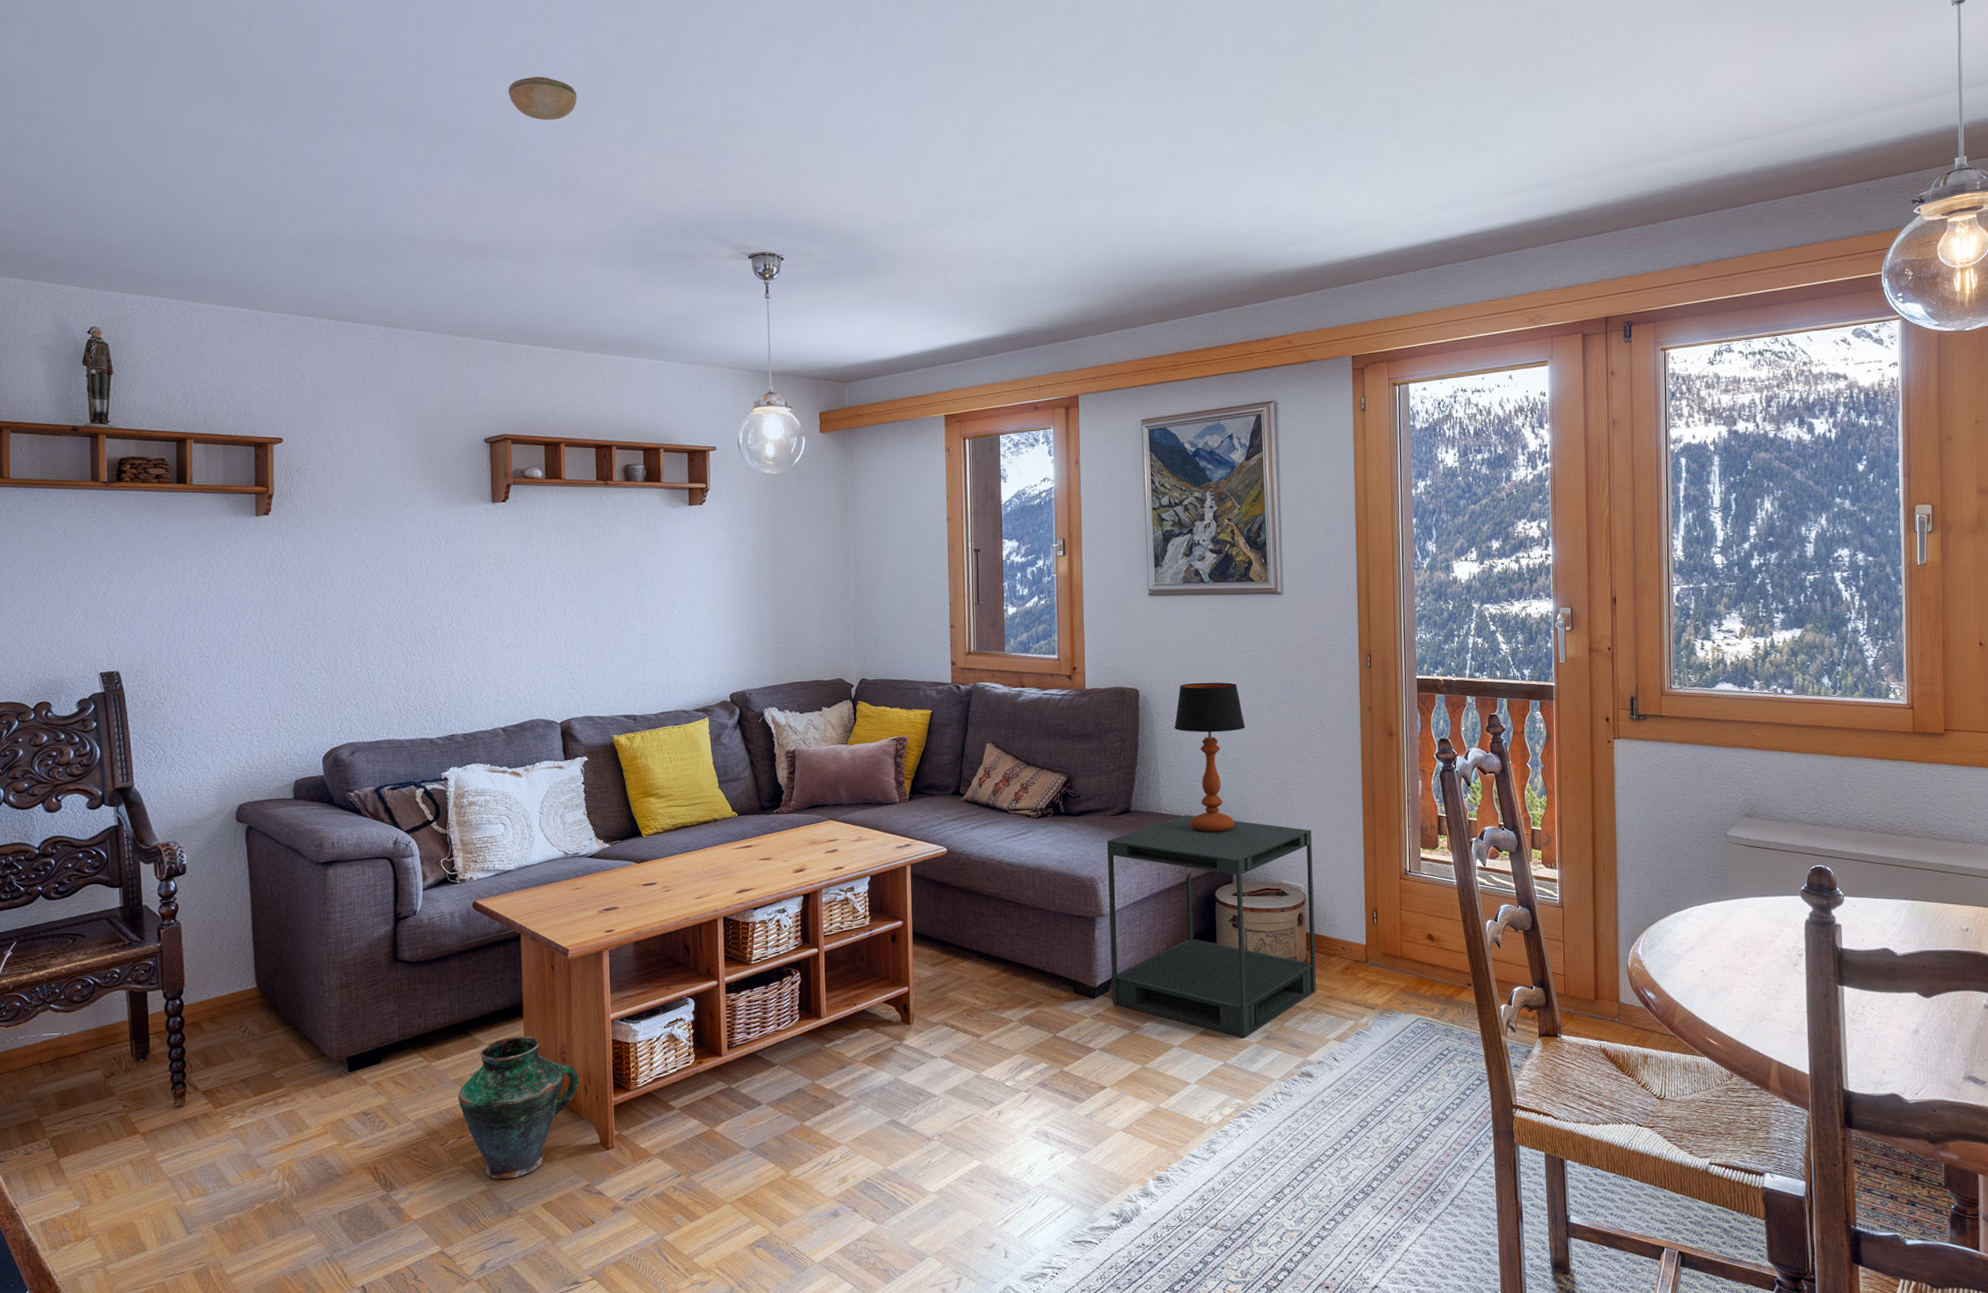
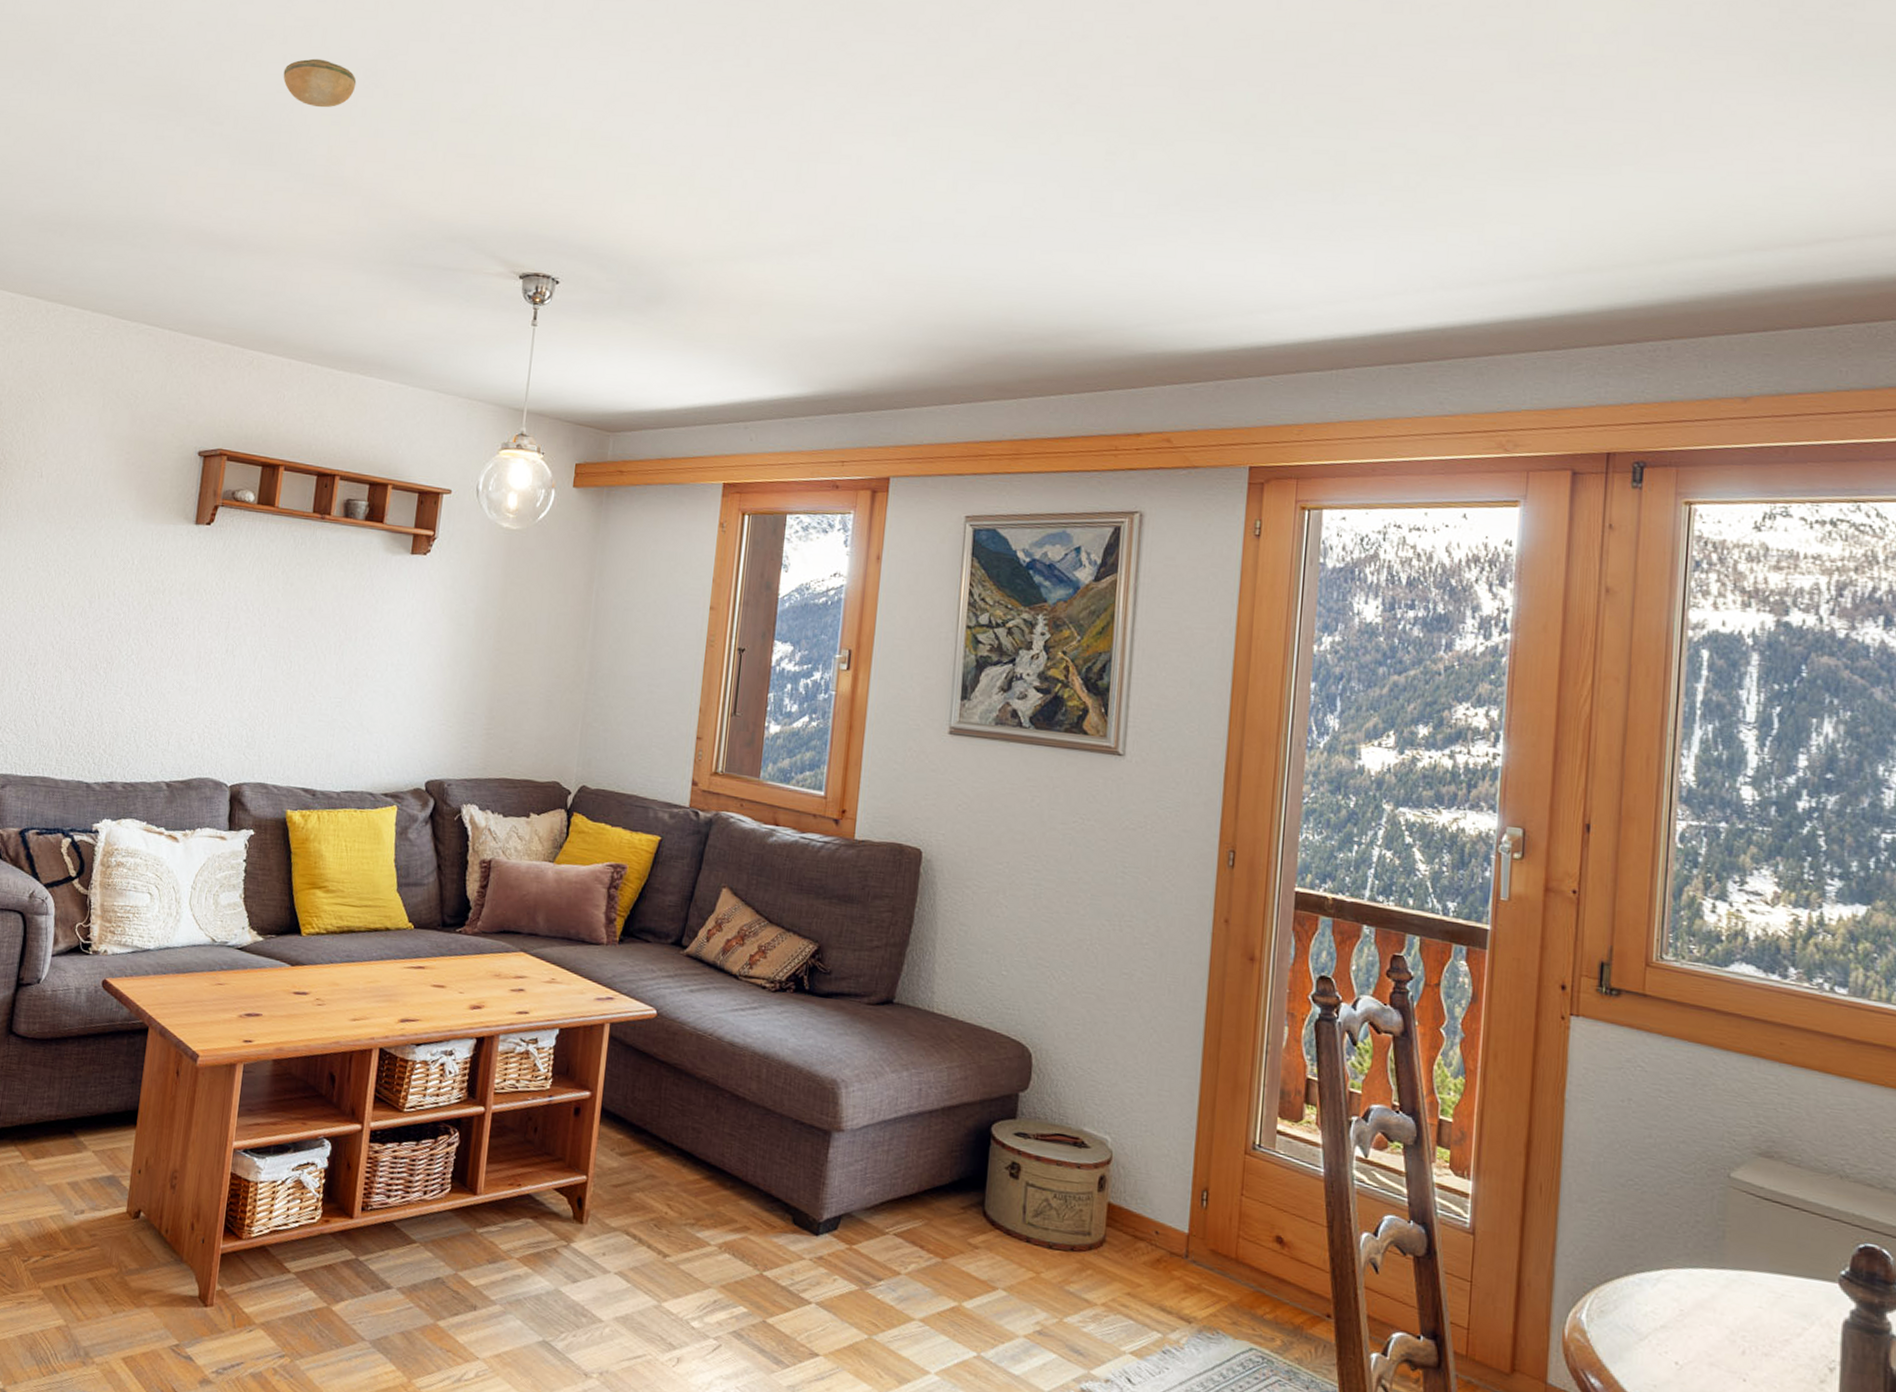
vase: present [457,1036,579,1180] -> none [49,1147,187,1319]
side table: present [1106,815,1316,1039] -> none [840,1019,1130,1328]
table lamp: present [1174,682,1245,833] -> none [962,851,1056,1050]

